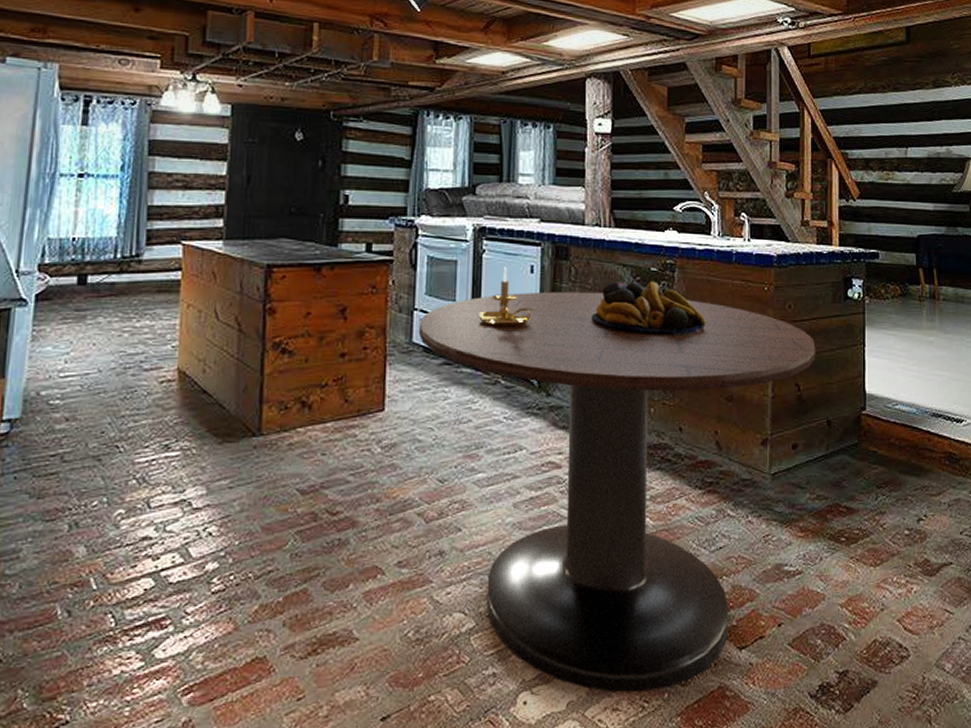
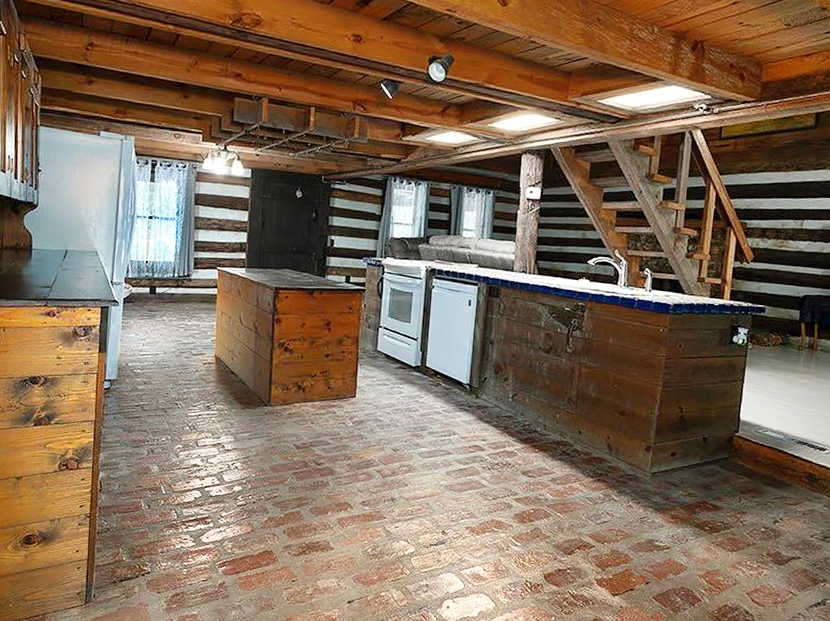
dining table: present [418,291,816,693] -> none [382,320,700,614]
candle holder: present [477,266,535,327] -> none [426,299,470,346]
fruit bowl: present [591,280,706,336] -> none [514,315,608,362]

